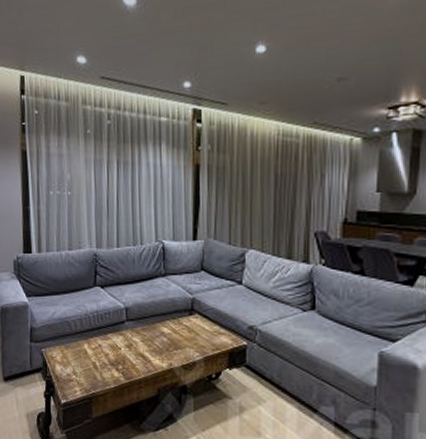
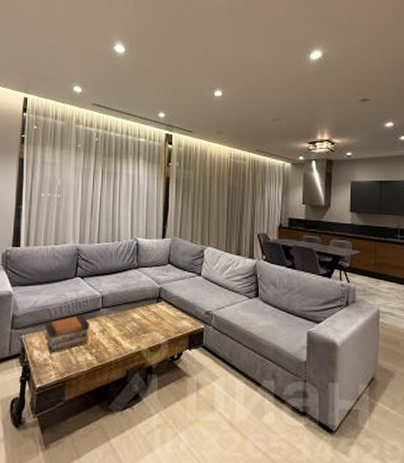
book stack: none [65,328,115,369] -> present [44,315,90,353]

